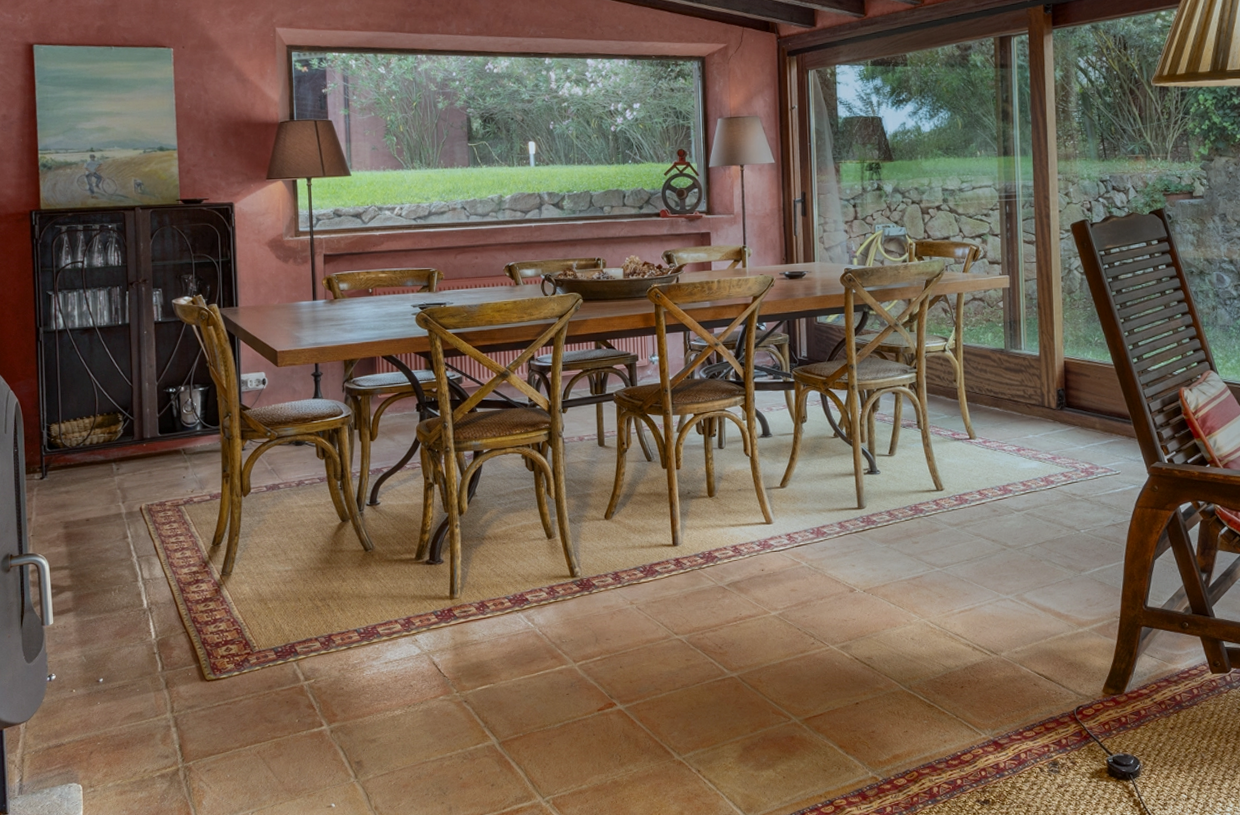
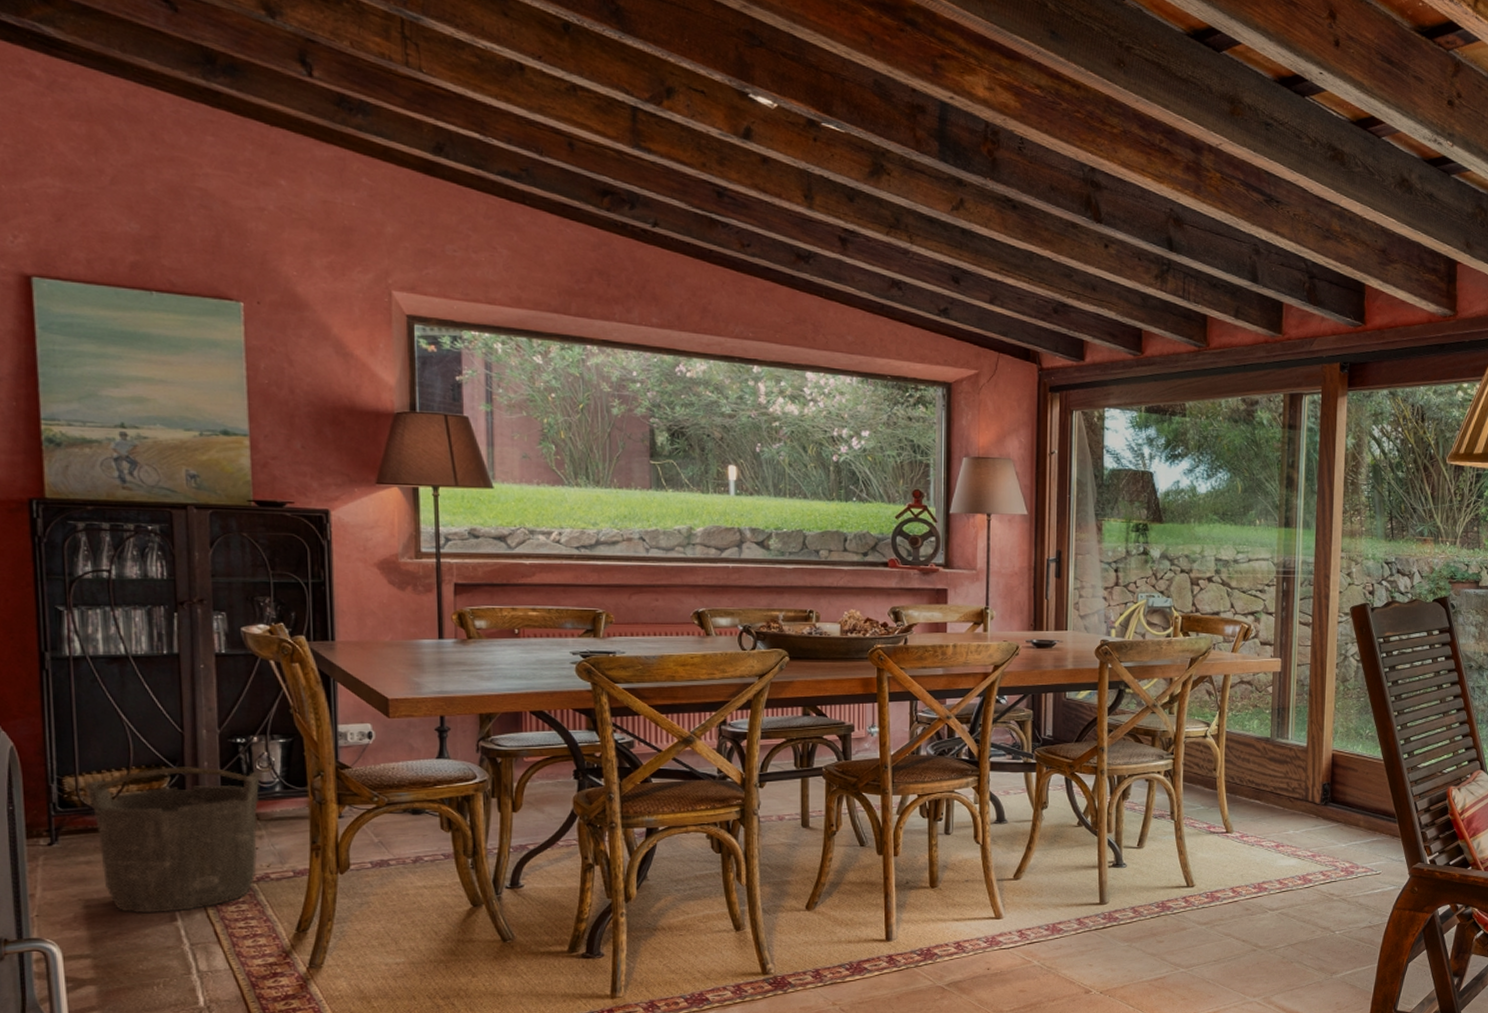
bucket: none [65,412,186,532] -> present [85,767,260,914]

